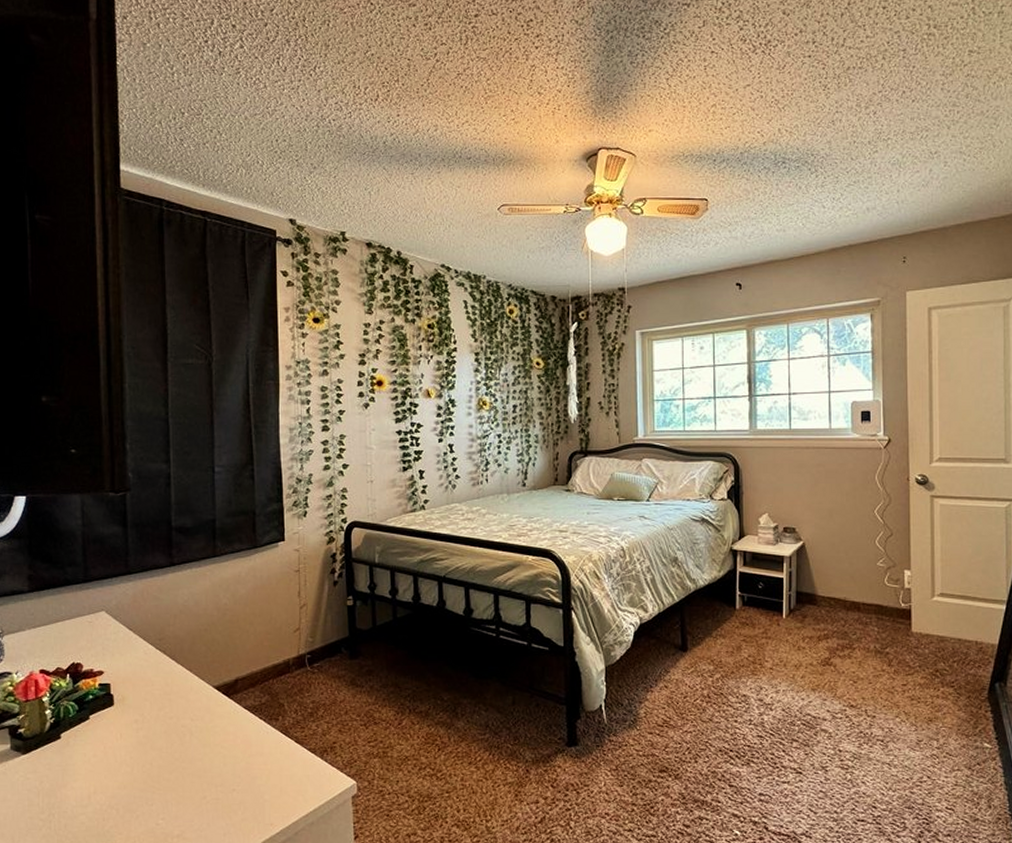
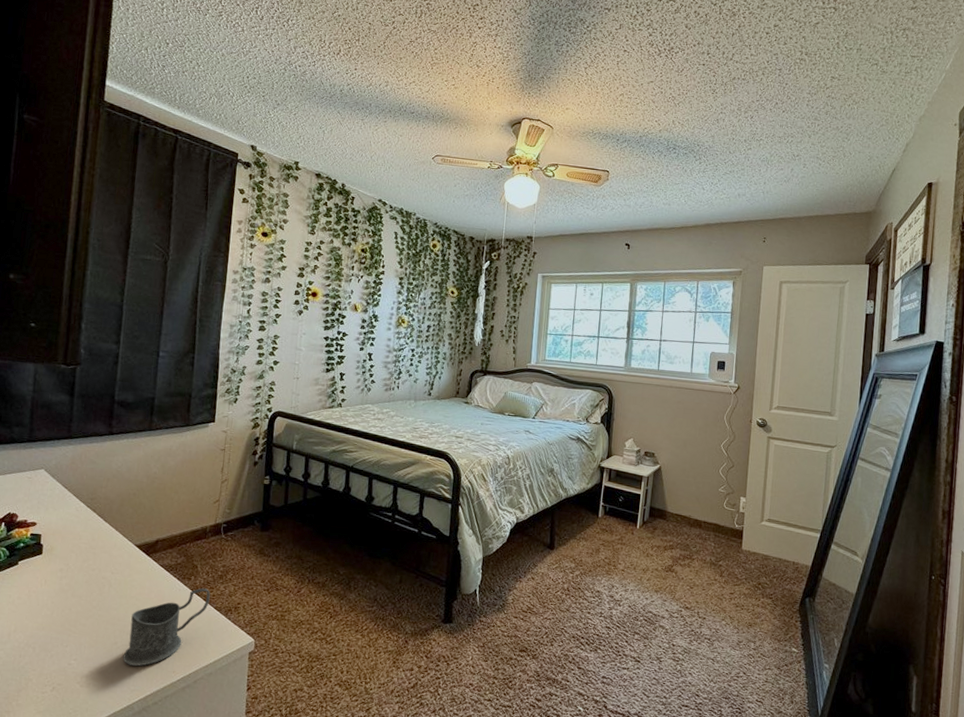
mug: none [214,728,302,821] -> present [123,588,210,666]

